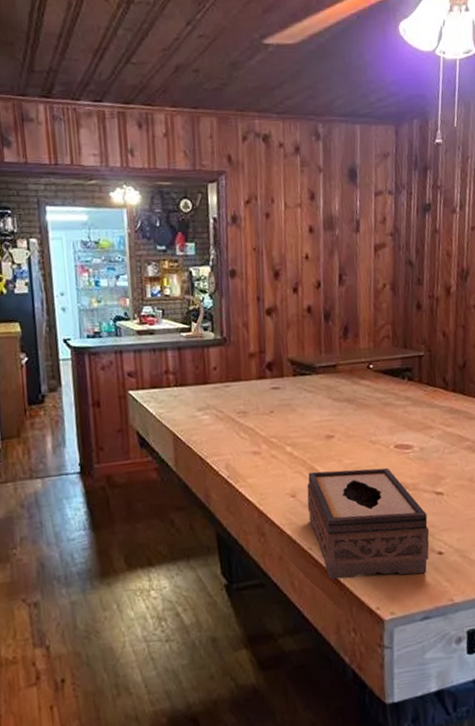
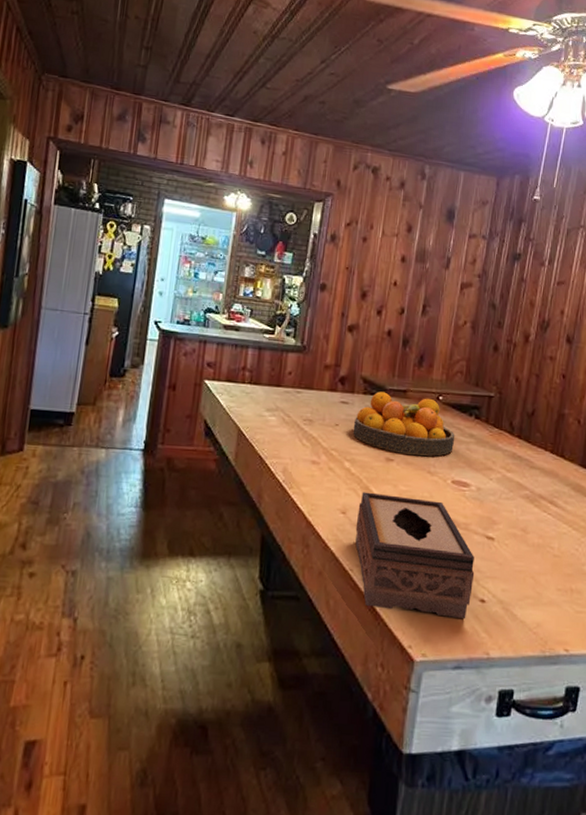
fruit bowl: none [288,368,392,429] -> present [353,391,455,456]

